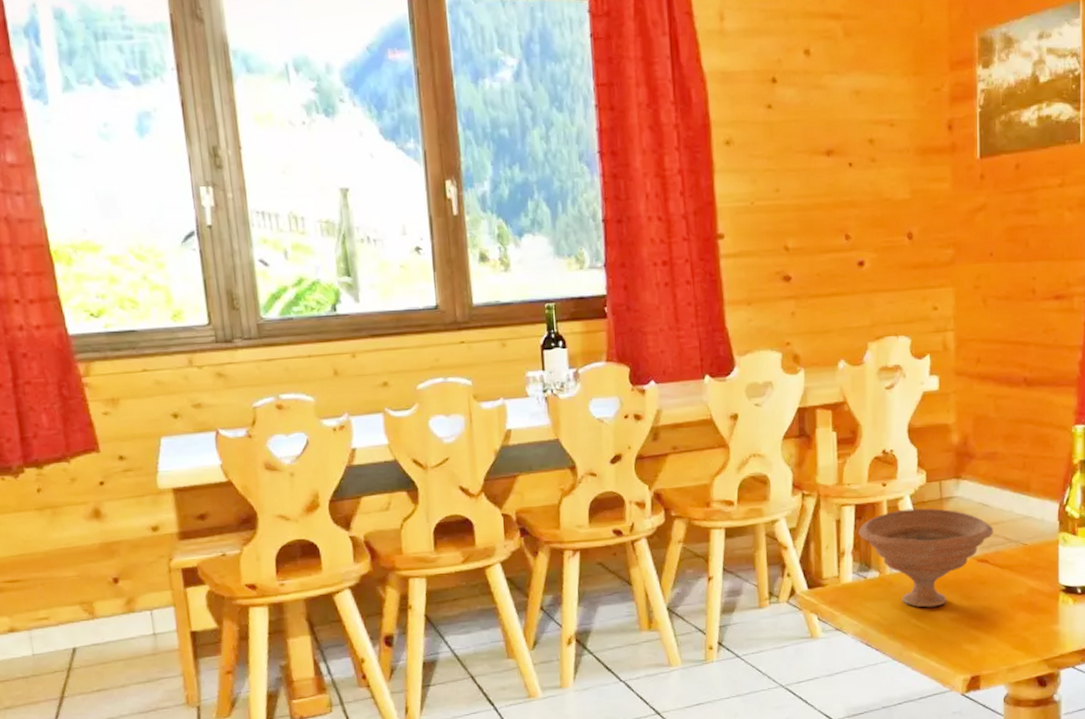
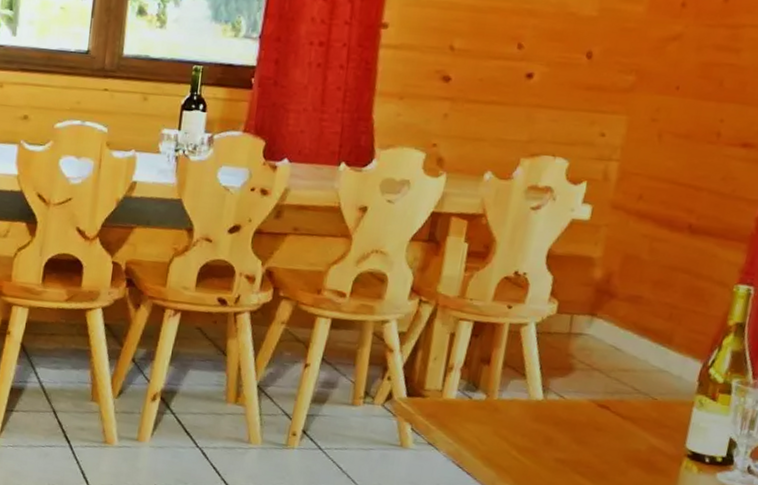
bowl: present [859,508,994,608] -> none [472,335,623,444]

